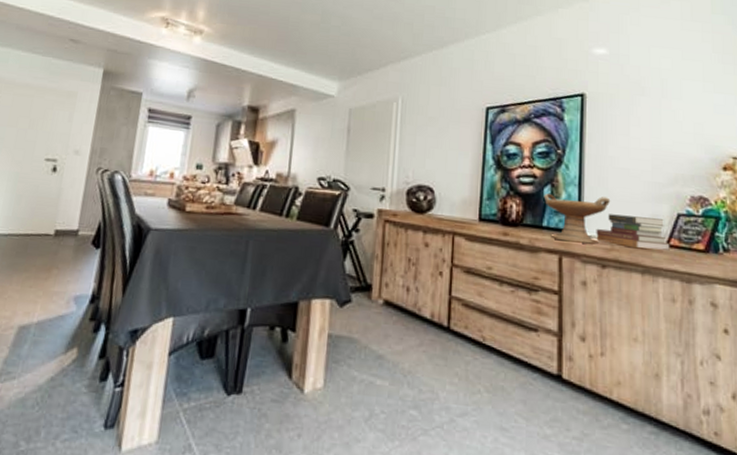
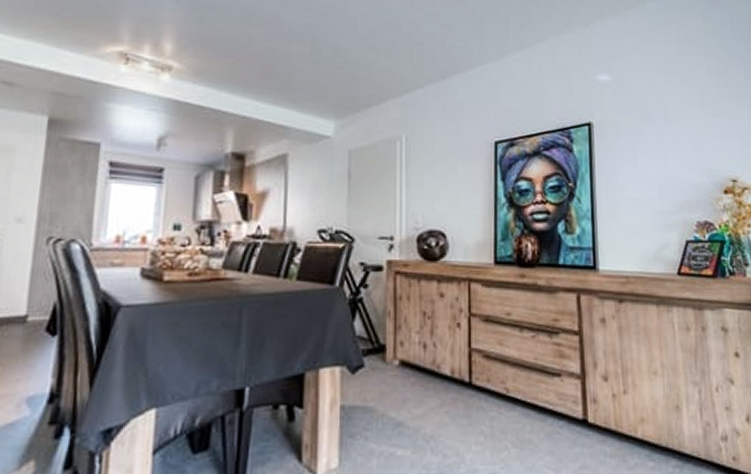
decorative bowl: present [543,194,611,245] -> none [558,229,624,279]
books: present [596,214,670,251] -> none [611,246,681,280]

